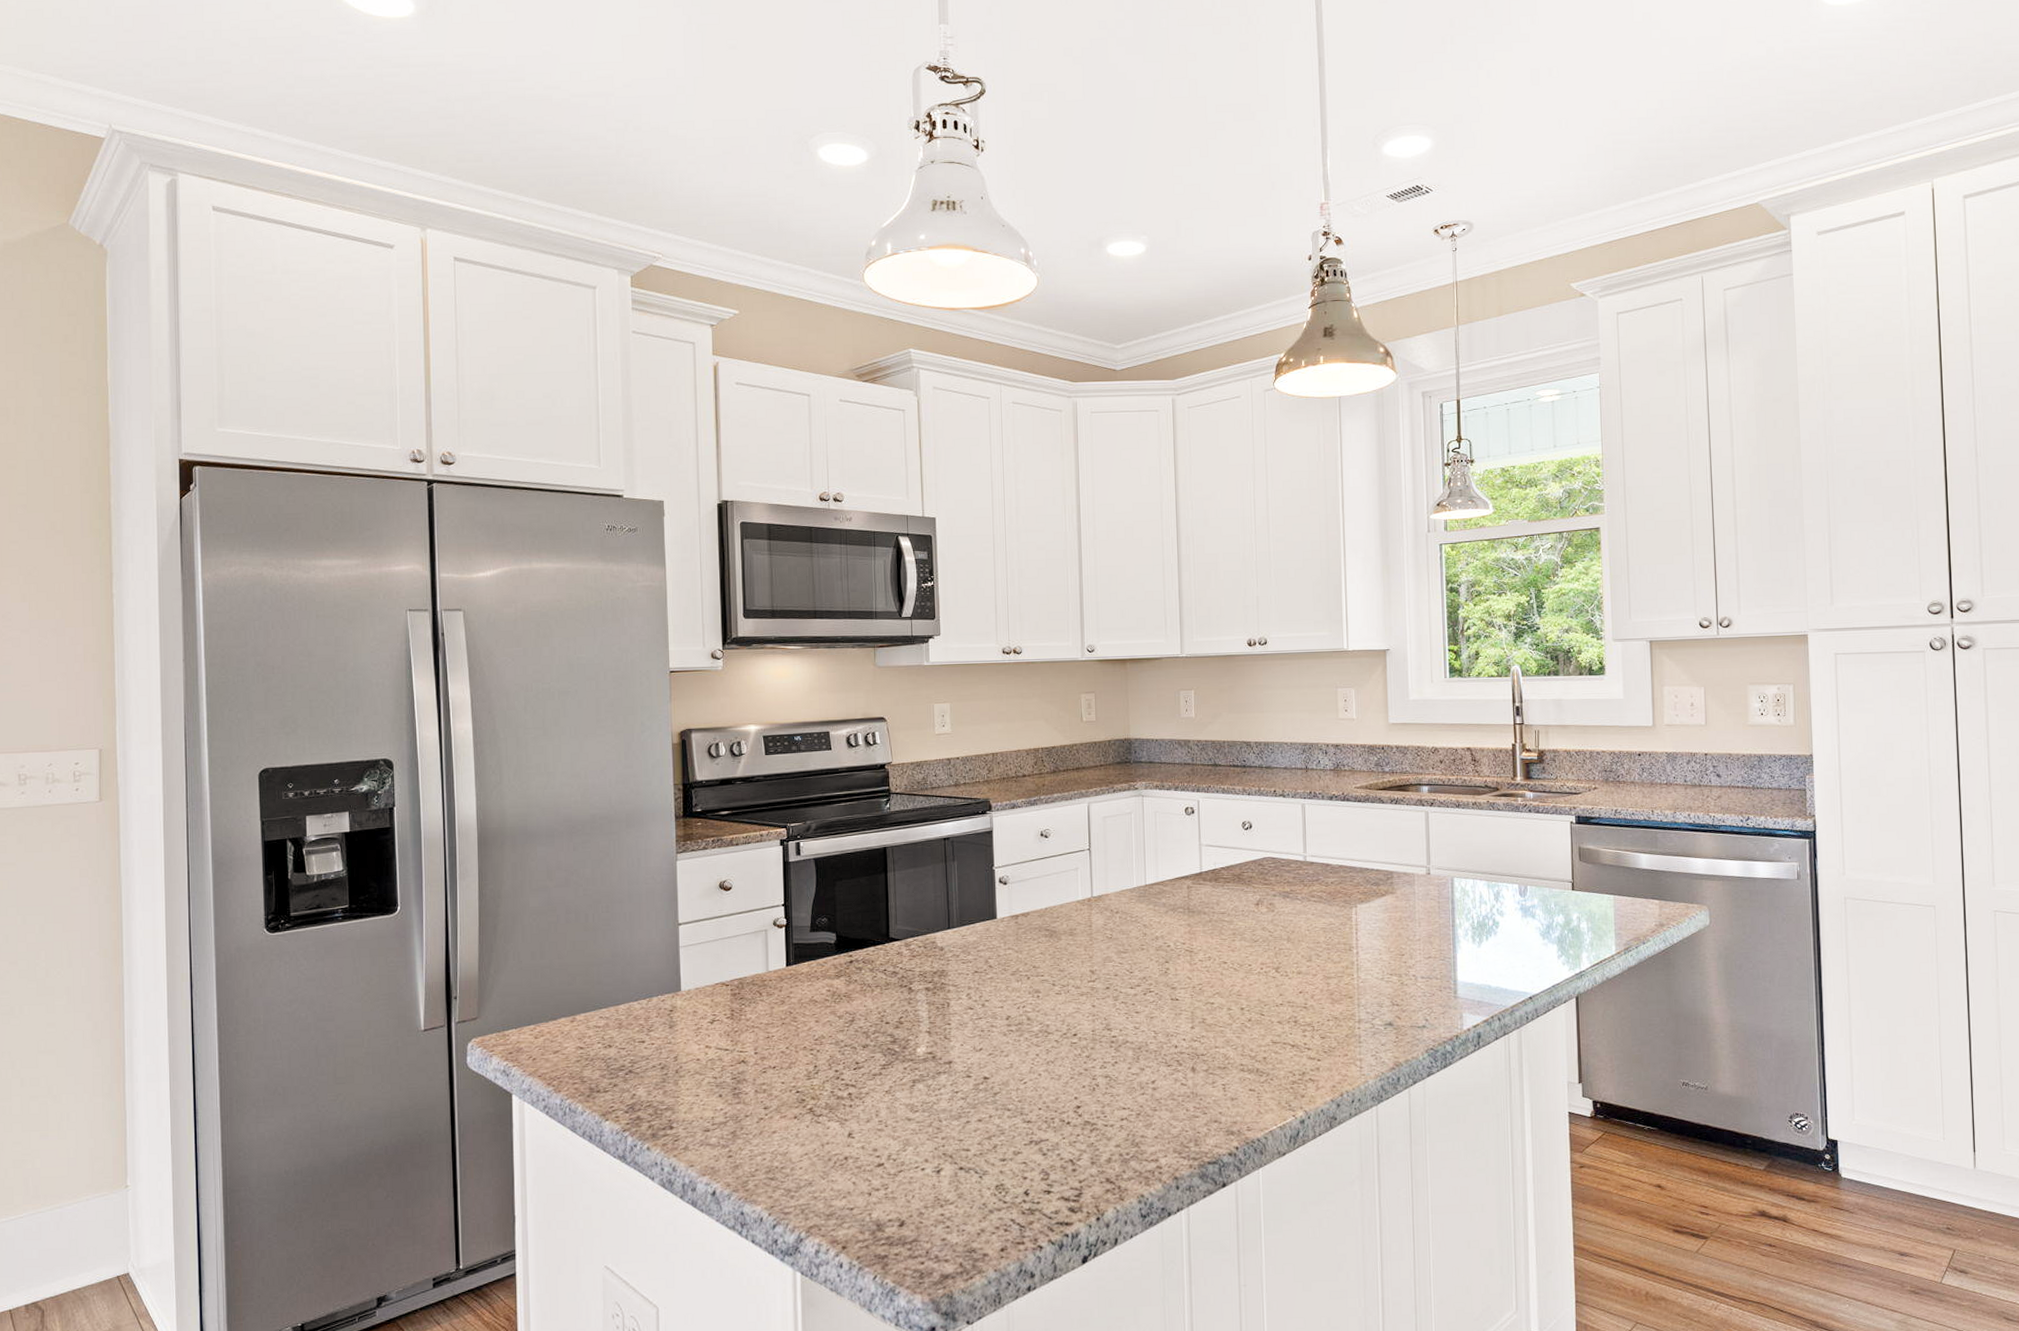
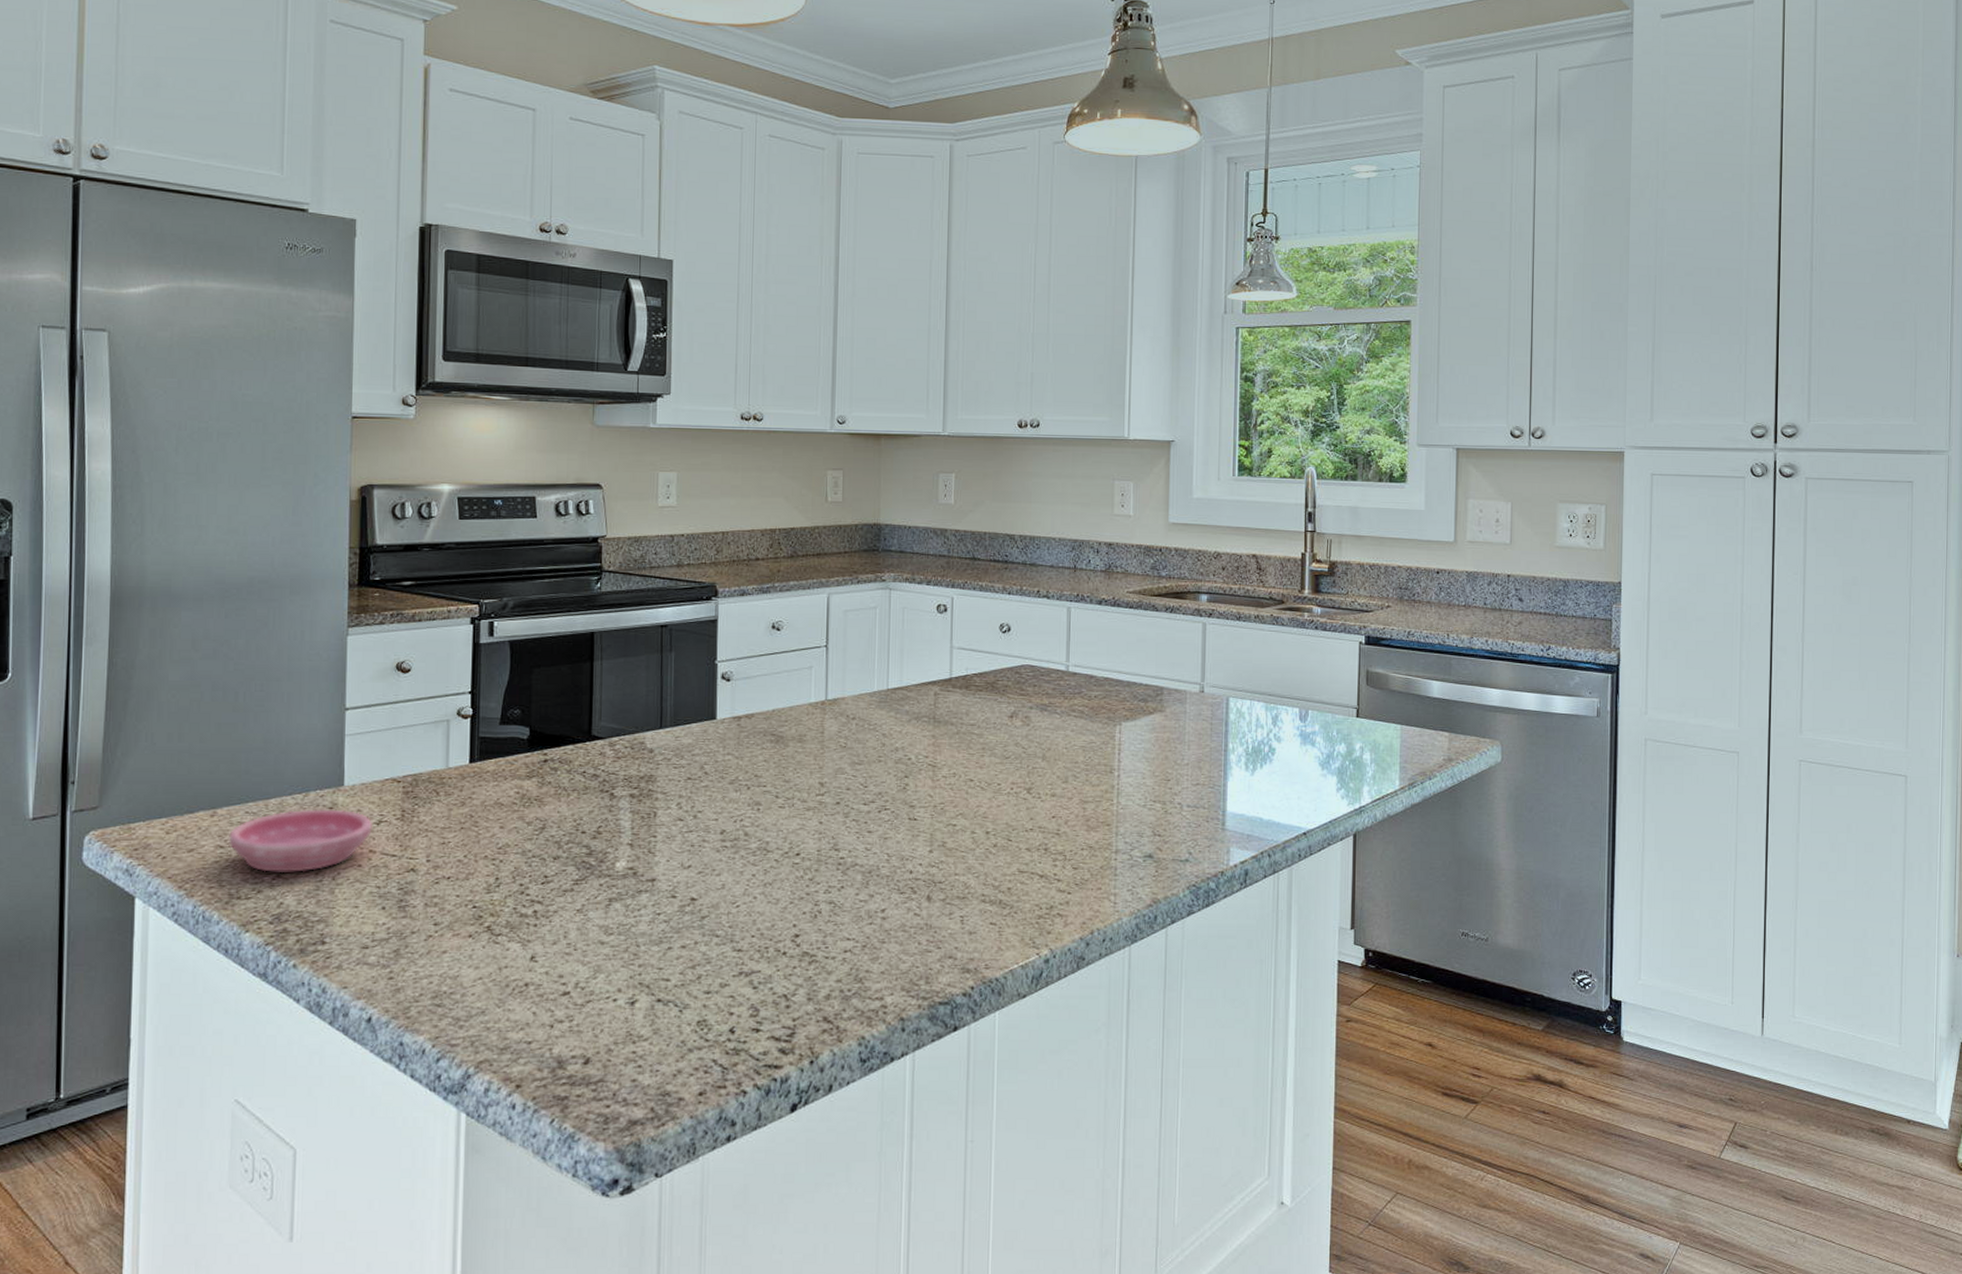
saucer: none [587,1011,707,1068] -> present [229,809,372,872]

